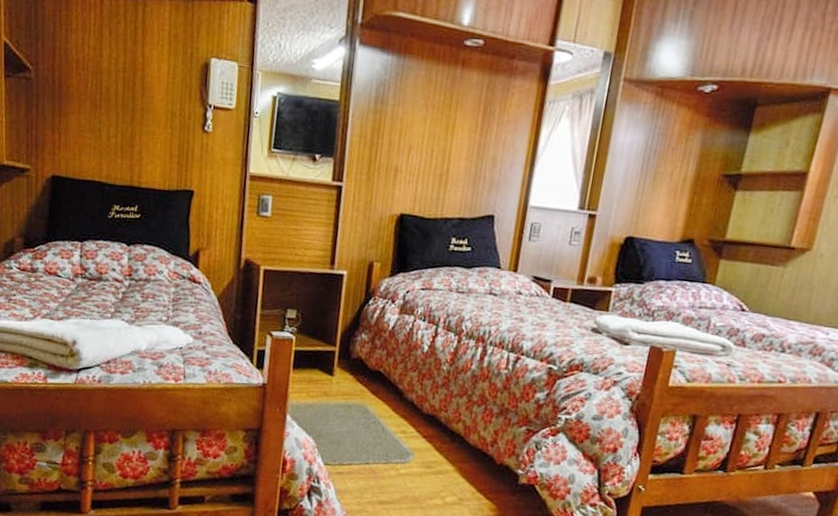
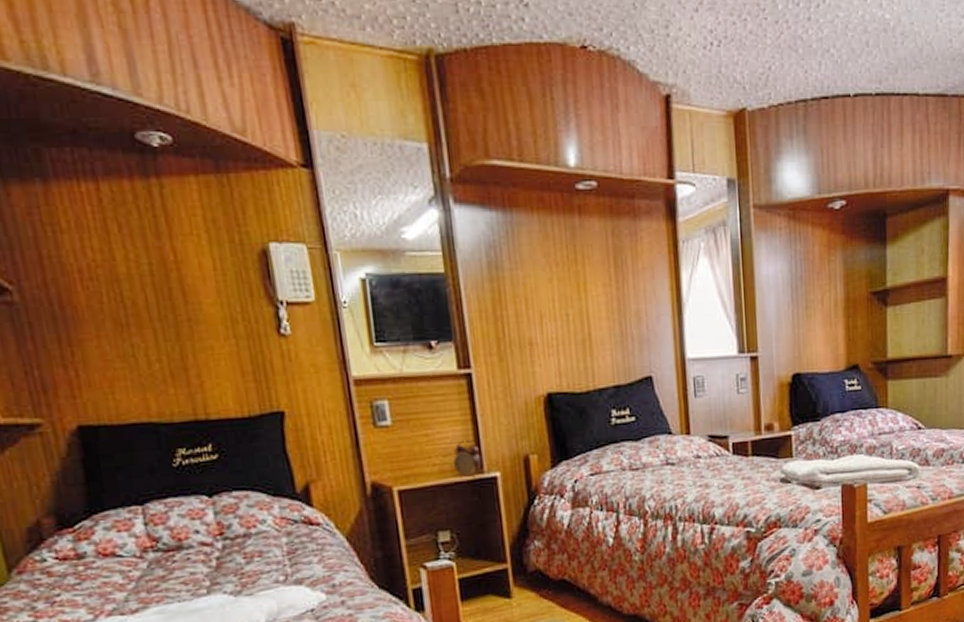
alarm clock: none [311,239,335,273] -> present [453,440,482,479]

